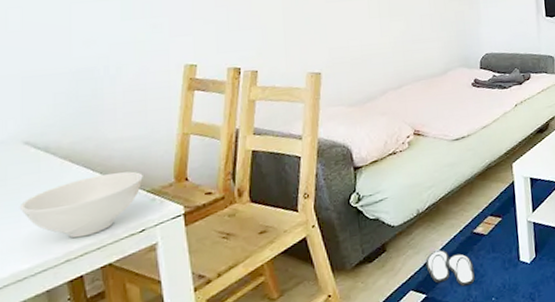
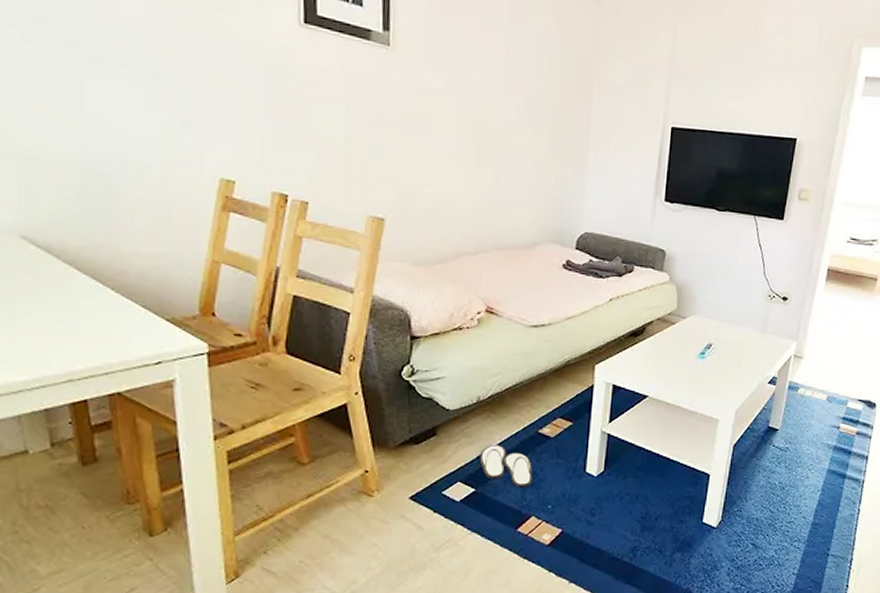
bowl: present [19,171,143,239] -> none [14,290,162,358]

